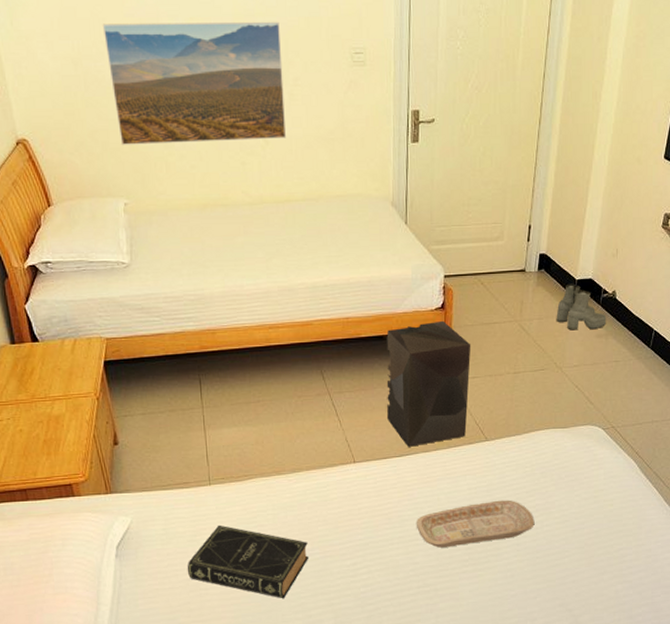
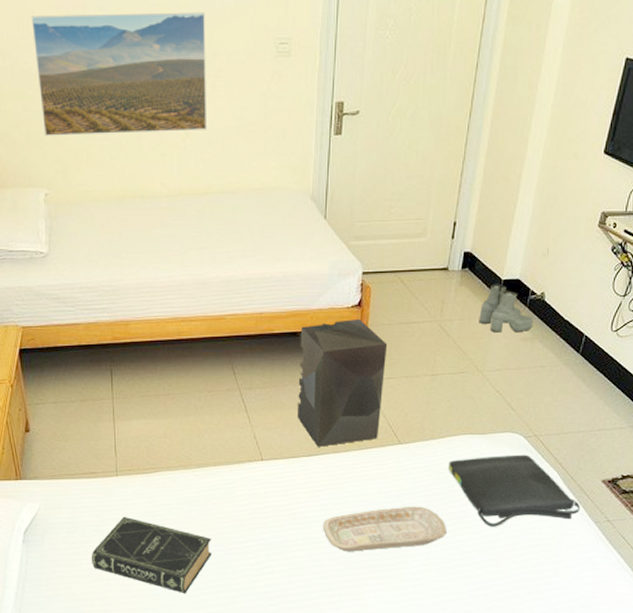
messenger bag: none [534,445,656,516] -> present [449,454,580,527]

